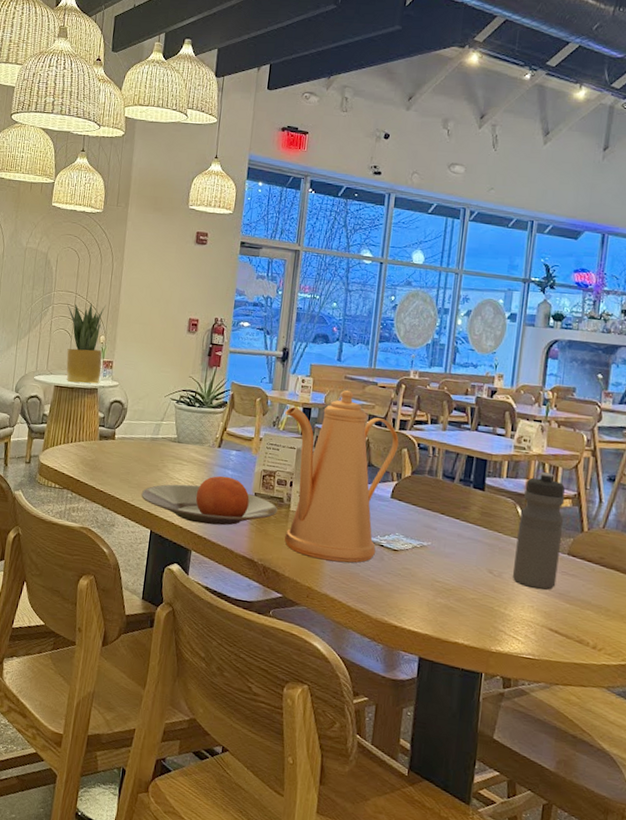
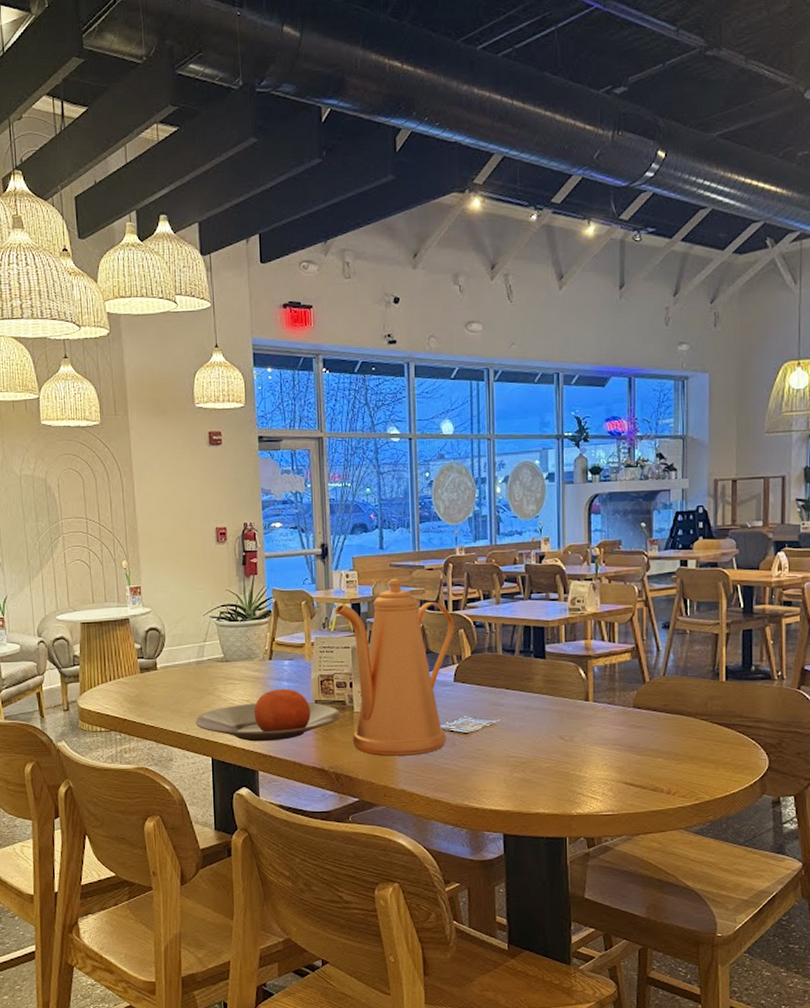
planter: present [66,301,105,384] -> none [78,524,130,616]
water bottle: present [512,472,566,590] -> none [582,630,626,746]

